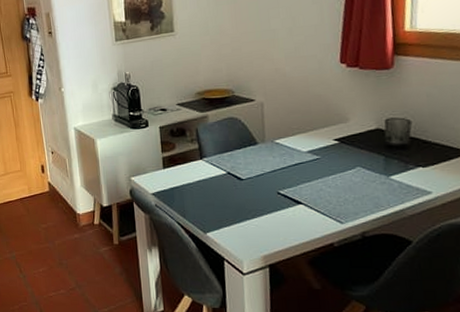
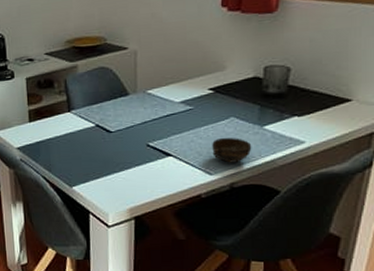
cup: none [341,186,381,212] -> present [212,137,252,163]

